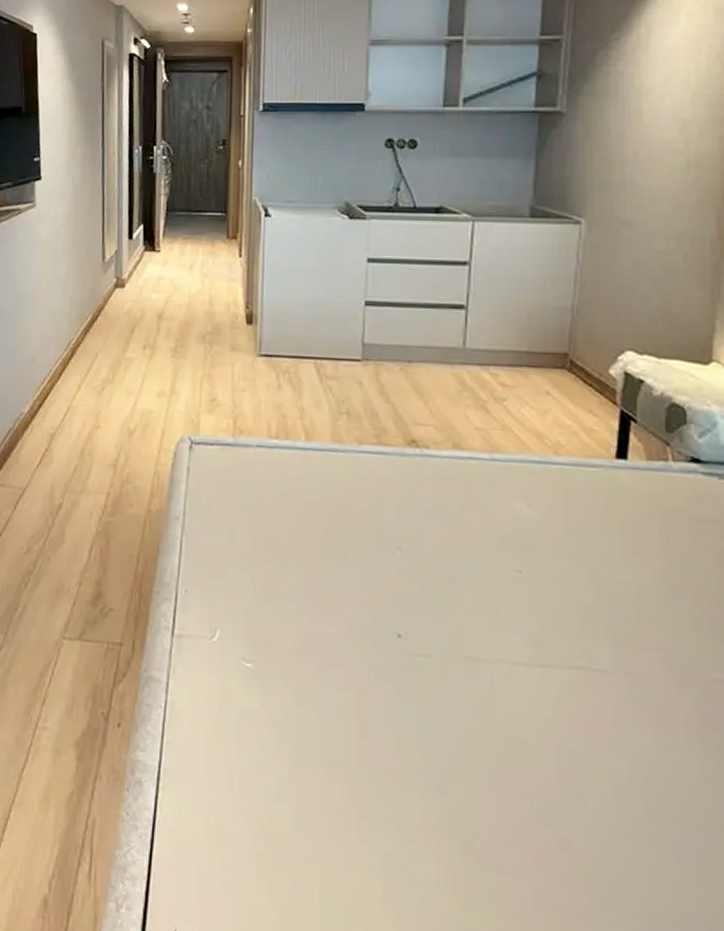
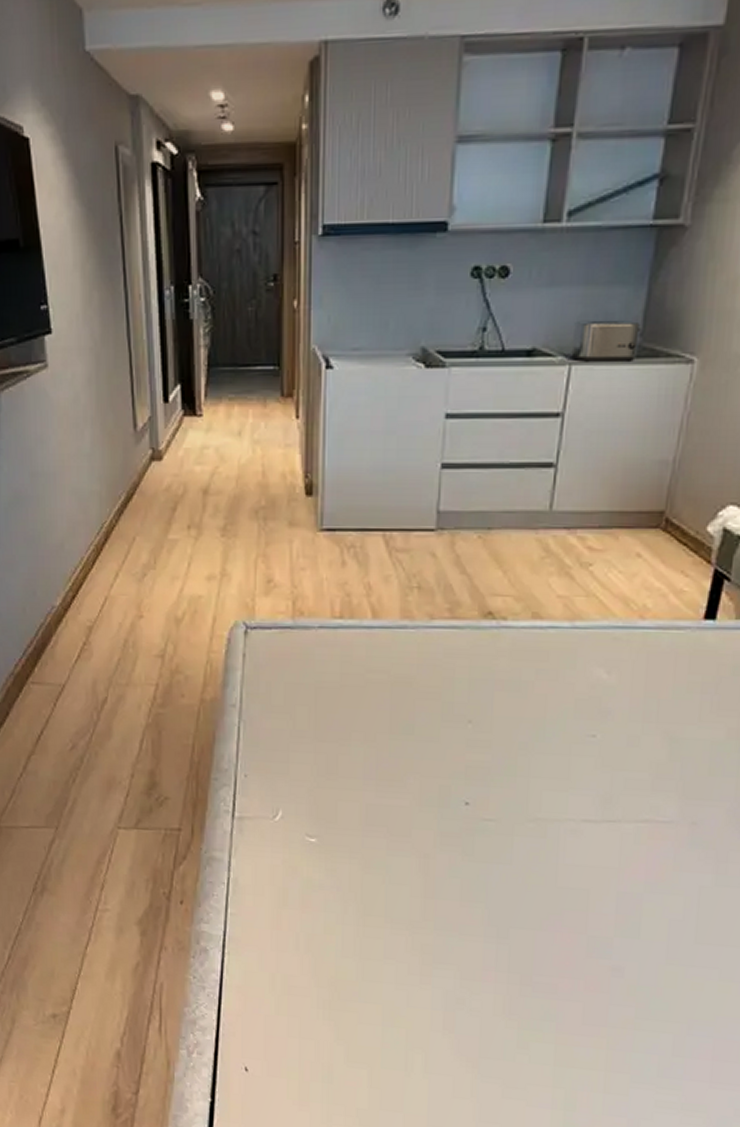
toaster: none [473,185,533,222] -> present [571,319,642,363]

